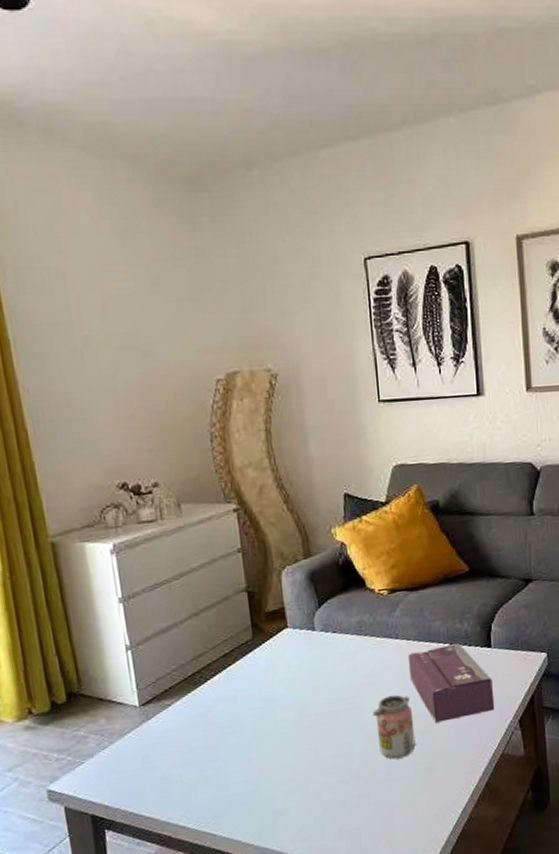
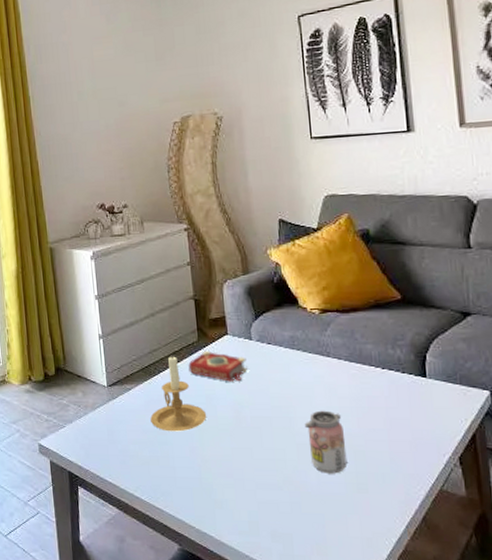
candle holder: none [196,658,265,746] -> present [150,355,207,432]
book: none [241,648,310,680] -> present [188,350,247,382]
tissue box: present [407,642,495,723] -> none [339,368,432,445]

